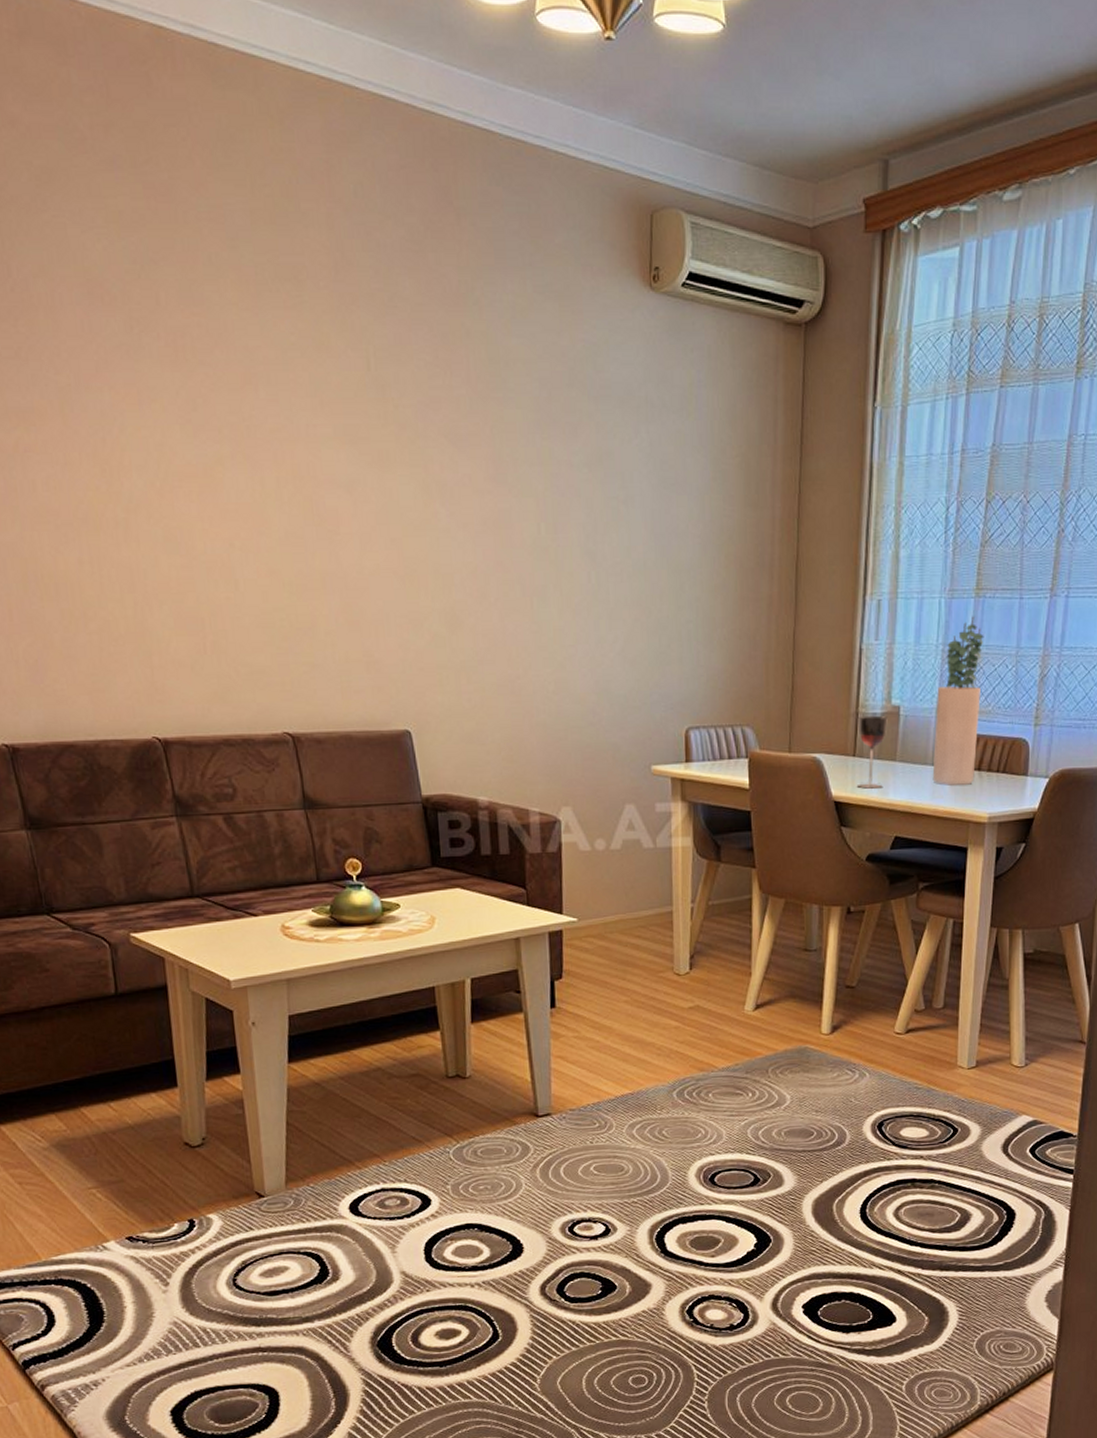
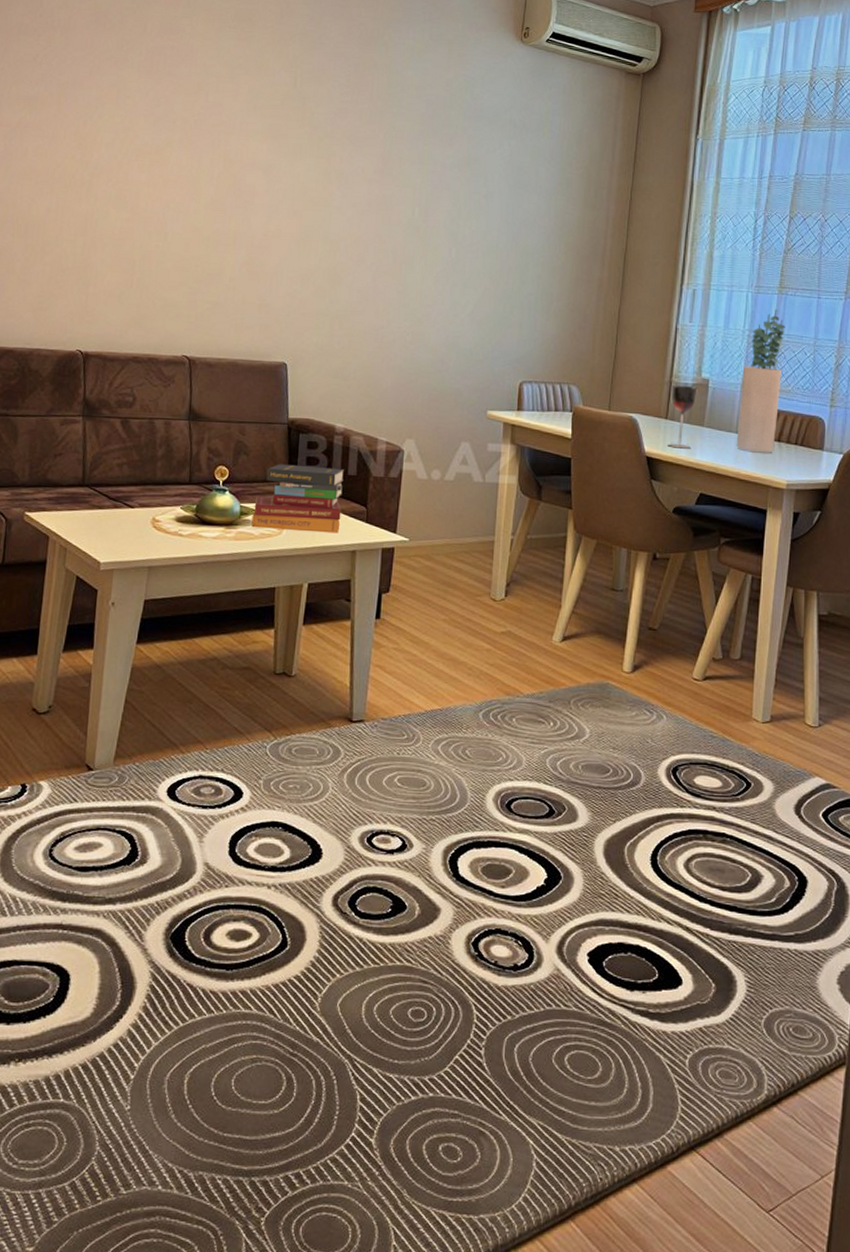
books: none [396,848,498,924] -> present [251,464,344,533]

